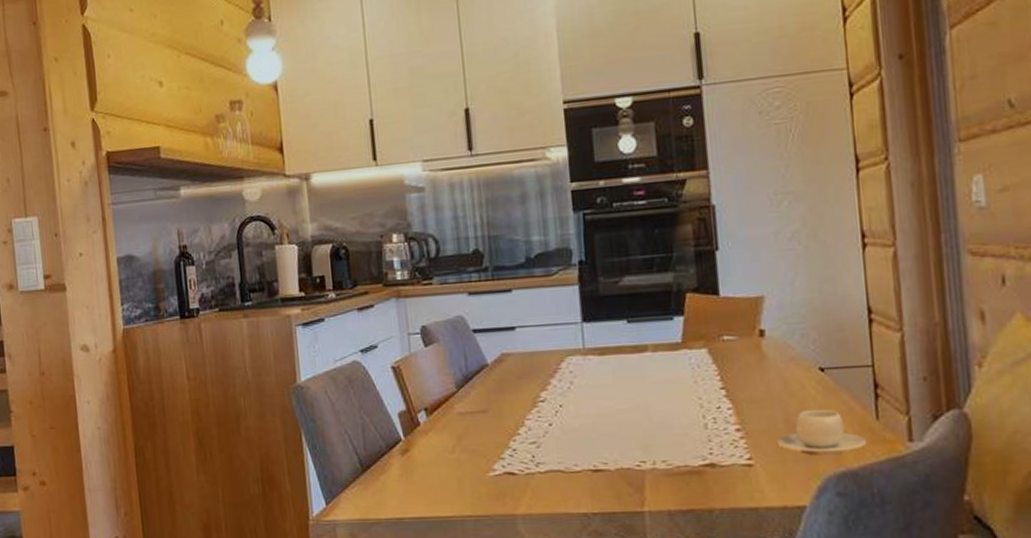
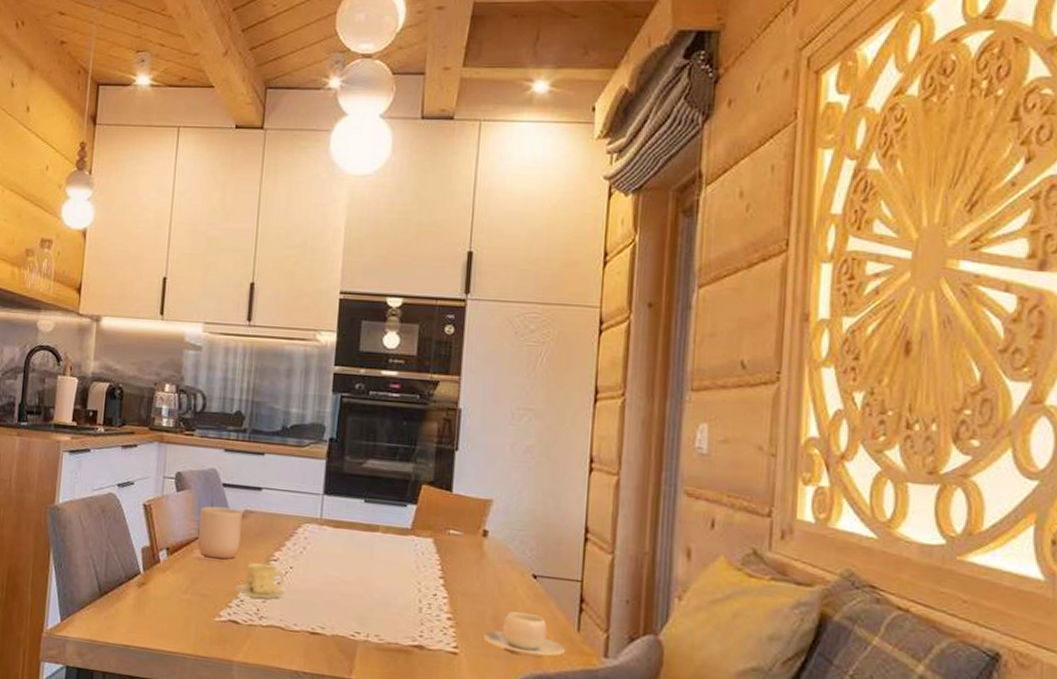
mug: none [453,354,503,411] -> present [197,506,244,559]
cup and saucer: none [503,406,560,445] -> present [234,562,286,599]

